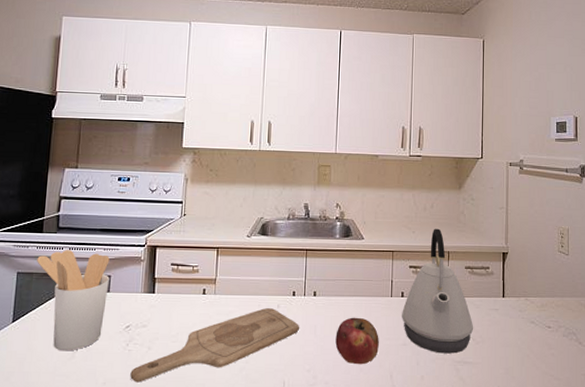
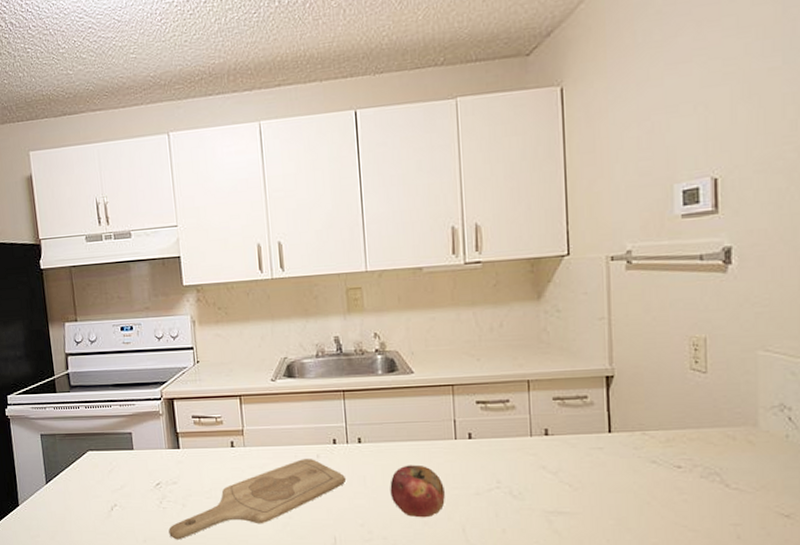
utensil holder: present [37,250,110,351] -> none [56,408,133,510]
kettle: present [402,228,474,354] -> none [471,352,570,503]

